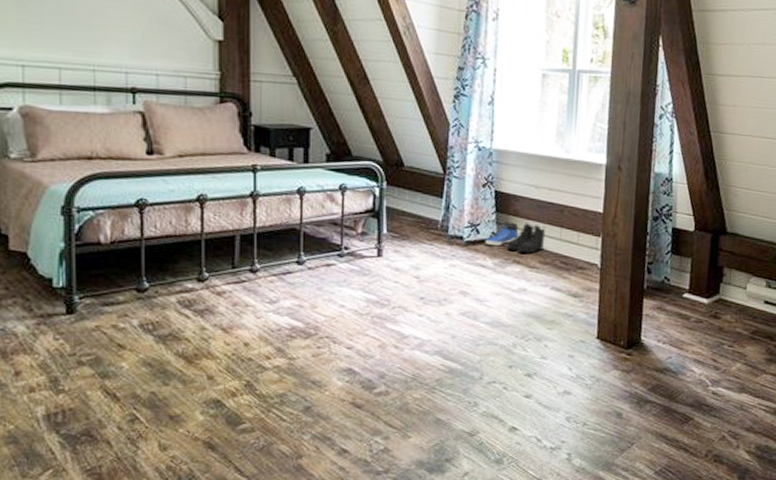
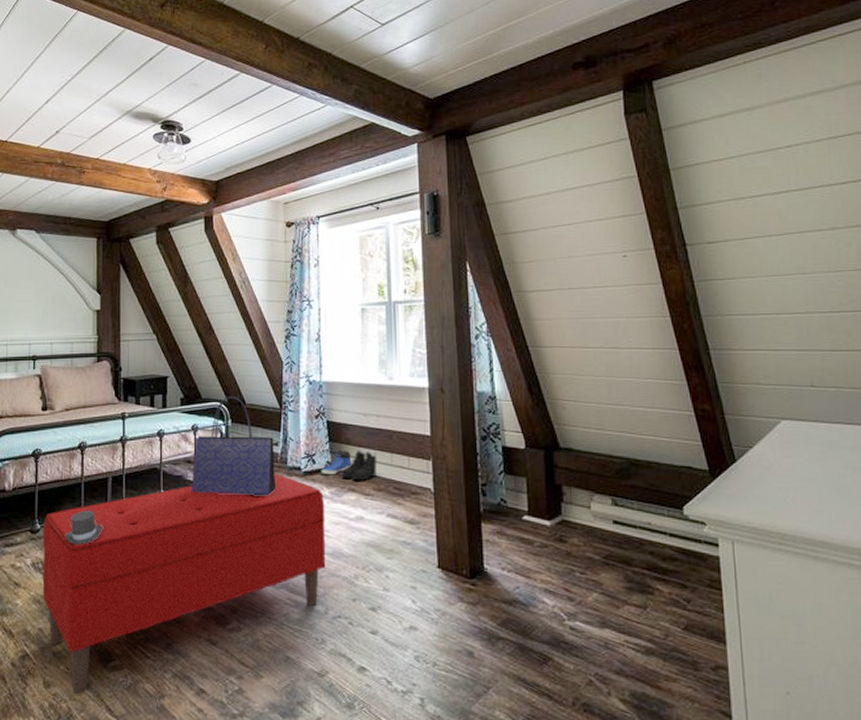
bench: none [152,241,487,457] -> present [42,473,326,695]
top hat: none [182,269,228,307] -> present [65,510,102,545]
tote bag: none [337,156,440,263] -> present [192,396,279,495]

